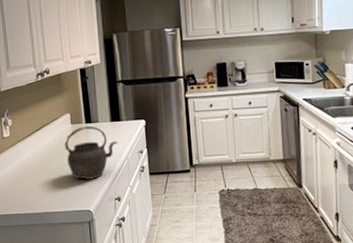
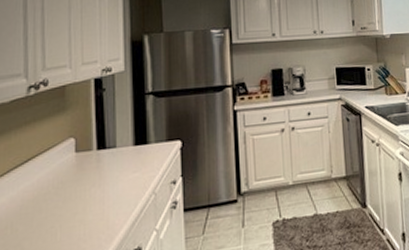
kettle: present [64,125,118,180] -> none [62,152,142,230]

